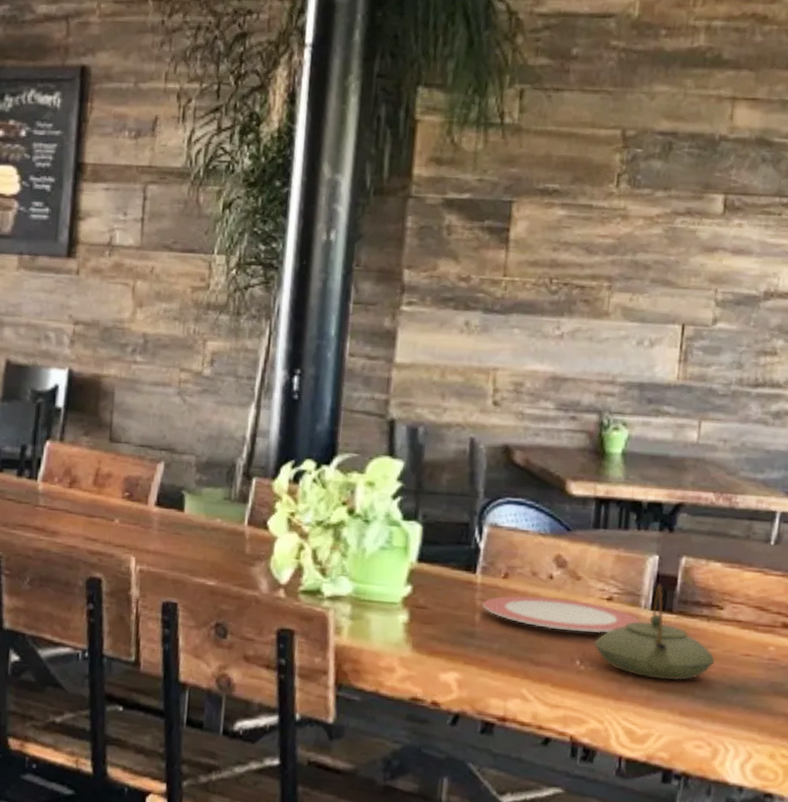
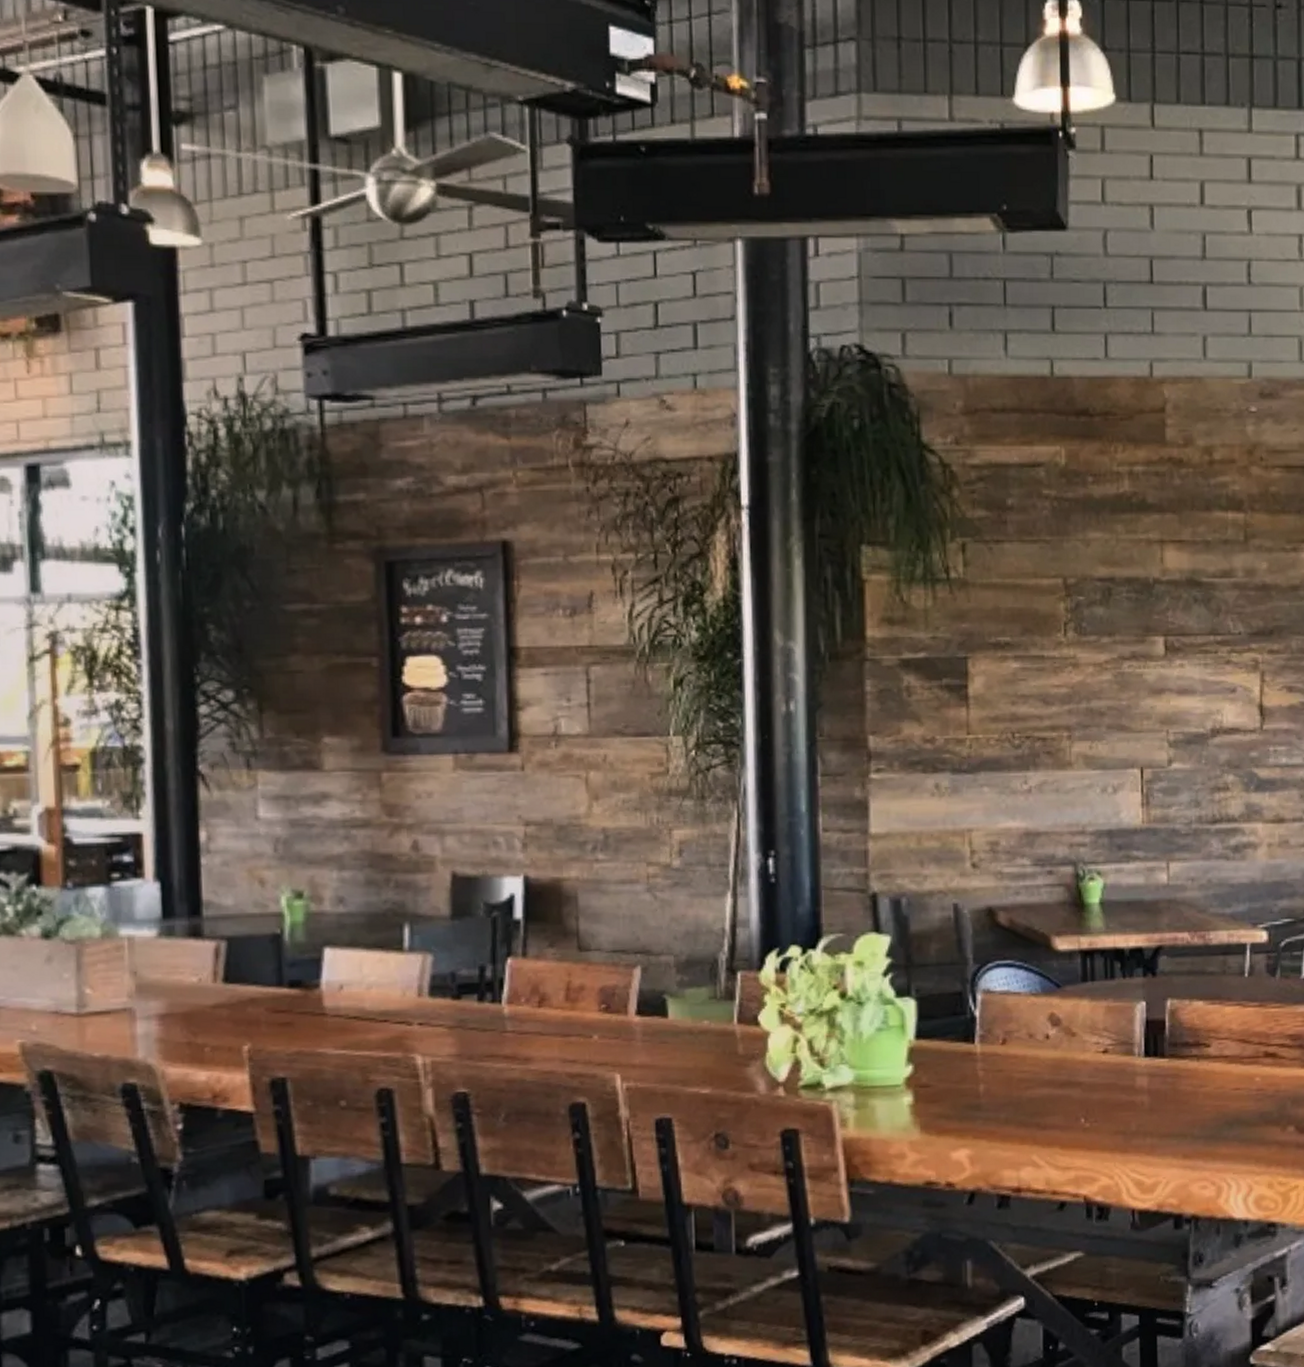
plate: present [481,595,641,634] -> none [983,1057,1136,1091]
teapot: present [594,584,715,681] -> none [1095,1029,1208,1126]

